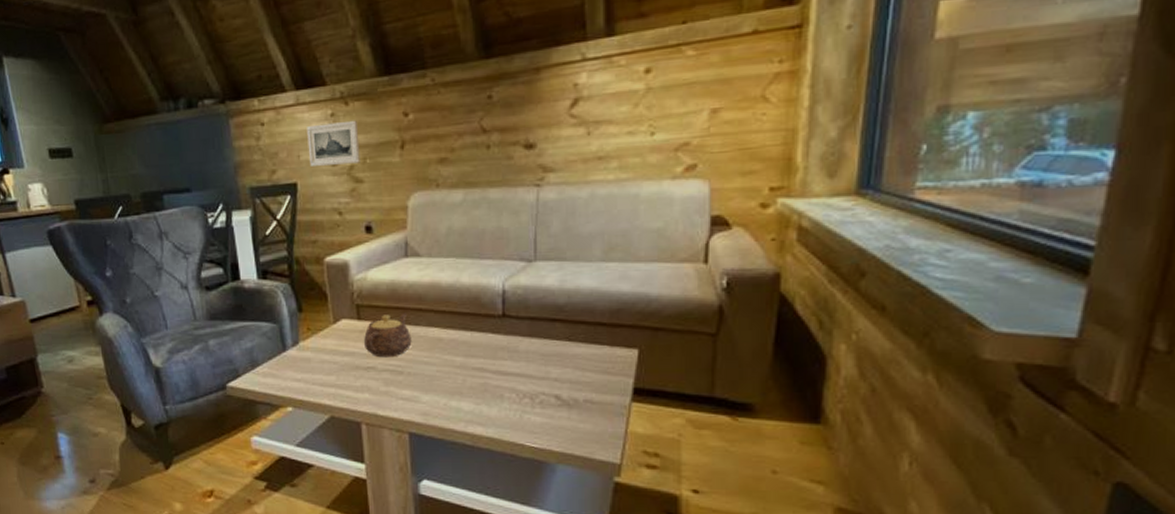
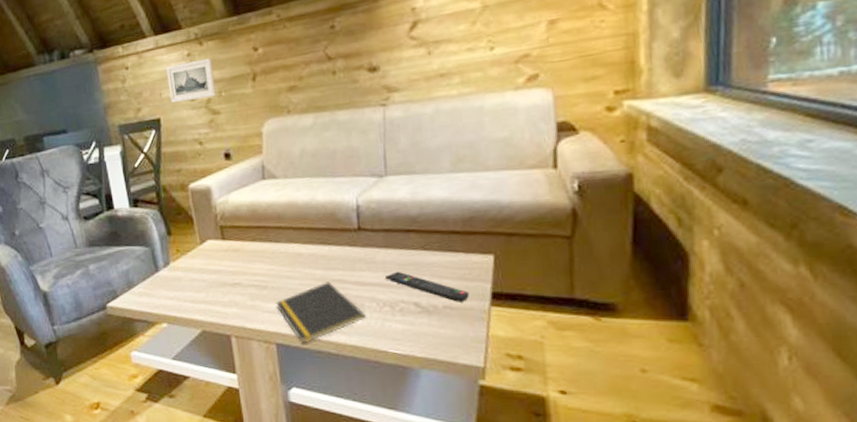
teapot: present [363,313,412,358] -> none [228,231,274,274]
notepad: none [411,370,504,434] -> present [275,282,366,344]
remote control: none [526,361,611,396] -> present [384,271,469,302]

